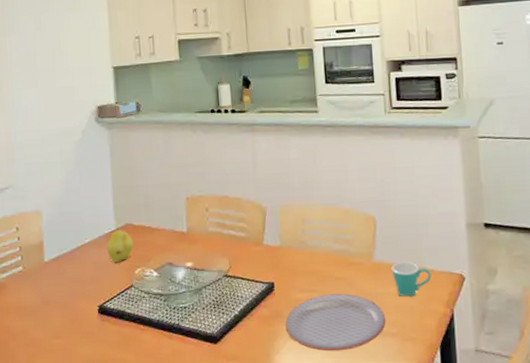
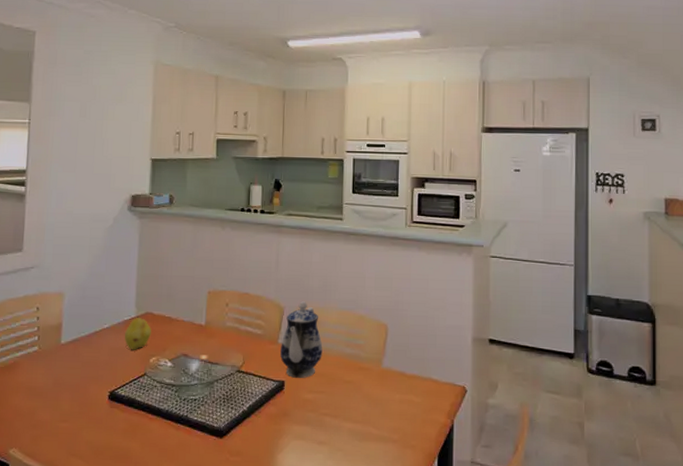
teapot: none [266,200,310,278] -> present [280,301,323,378]
plate: present [285,293,386,352] -> none [291,396,389,454]
mug: present [391,261,432,296] -> none [398,370,436,404]

